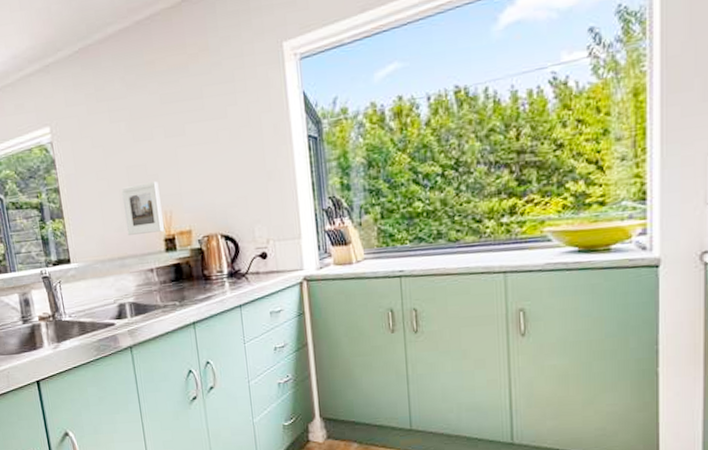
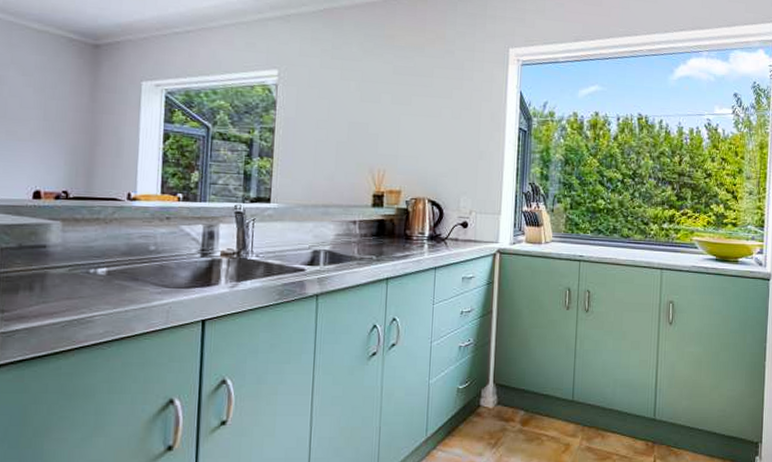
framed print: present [121,182,164,235] -> none [336,140,377,187]

